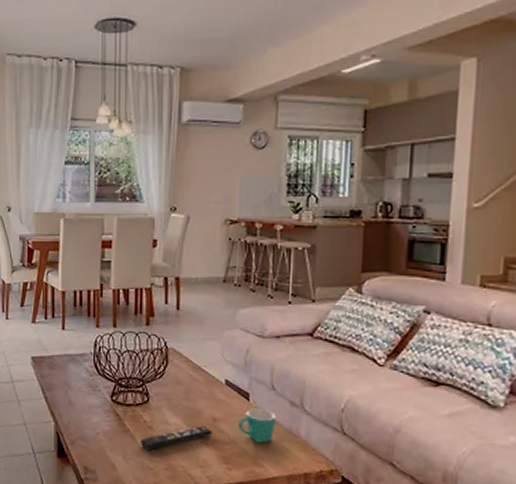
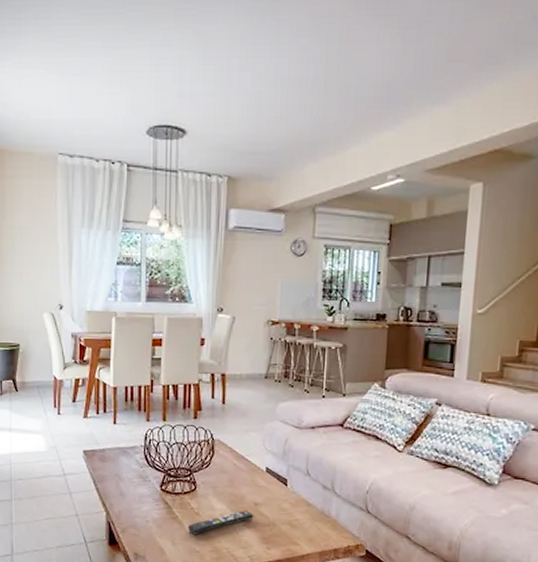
mug: present [237,408,276,443] -> none [276,492,311,524]

